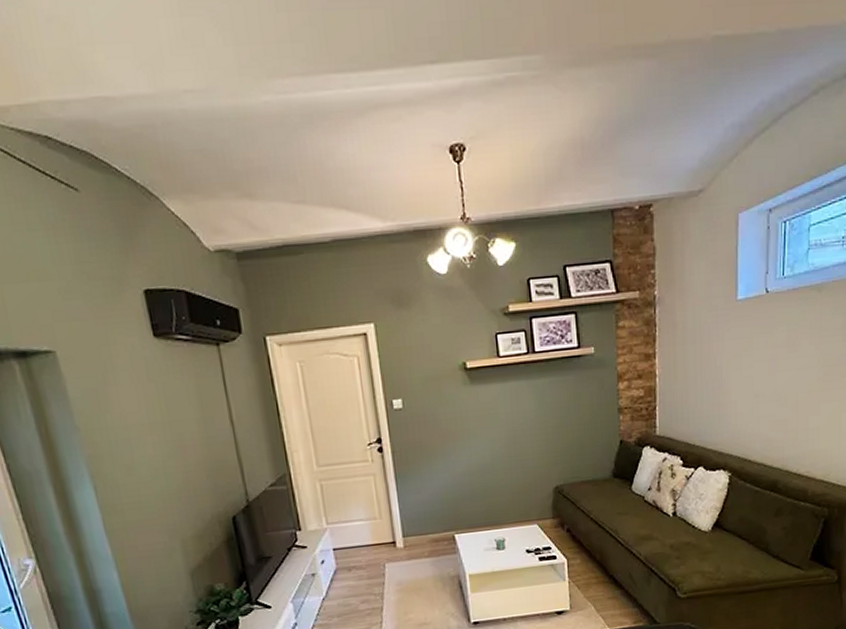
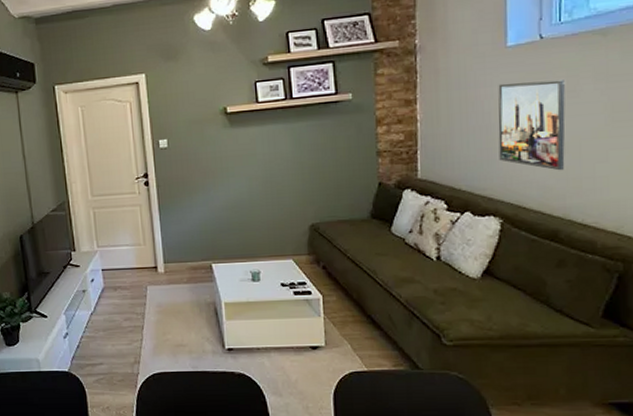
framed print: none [728,334,786,424] -> present [498,79,566,171]

